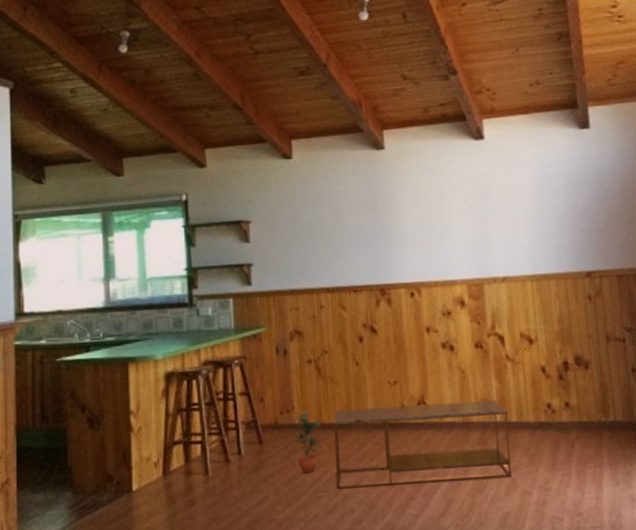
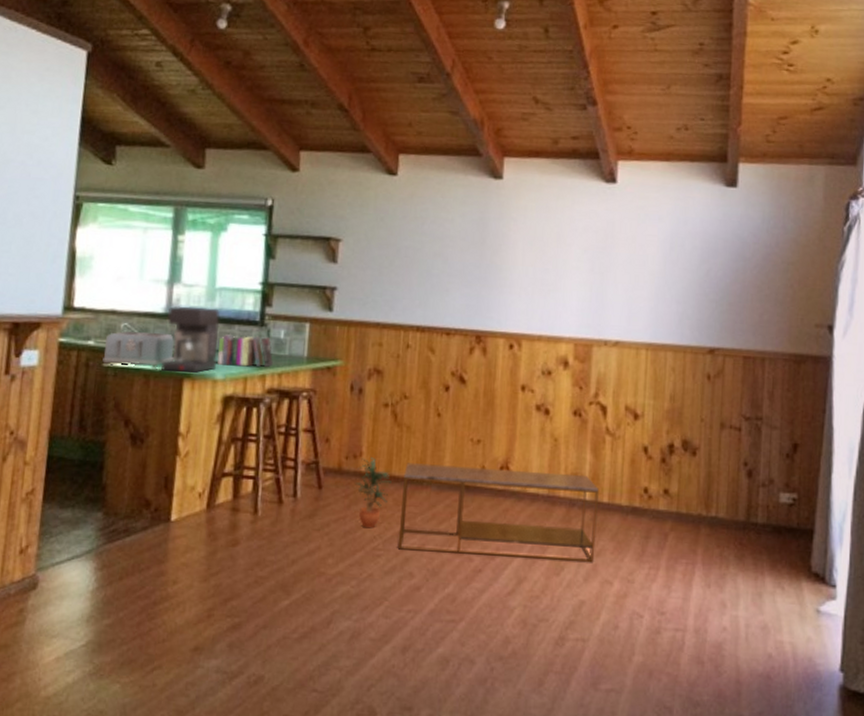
toaster: none [55,324,117,360] -> present [102,331,174,367]
coffee maker: none [106,297,156,359] -> present [160,306,220,374]
books: none [155,315,205,347] -> present [217,333,273,368]

